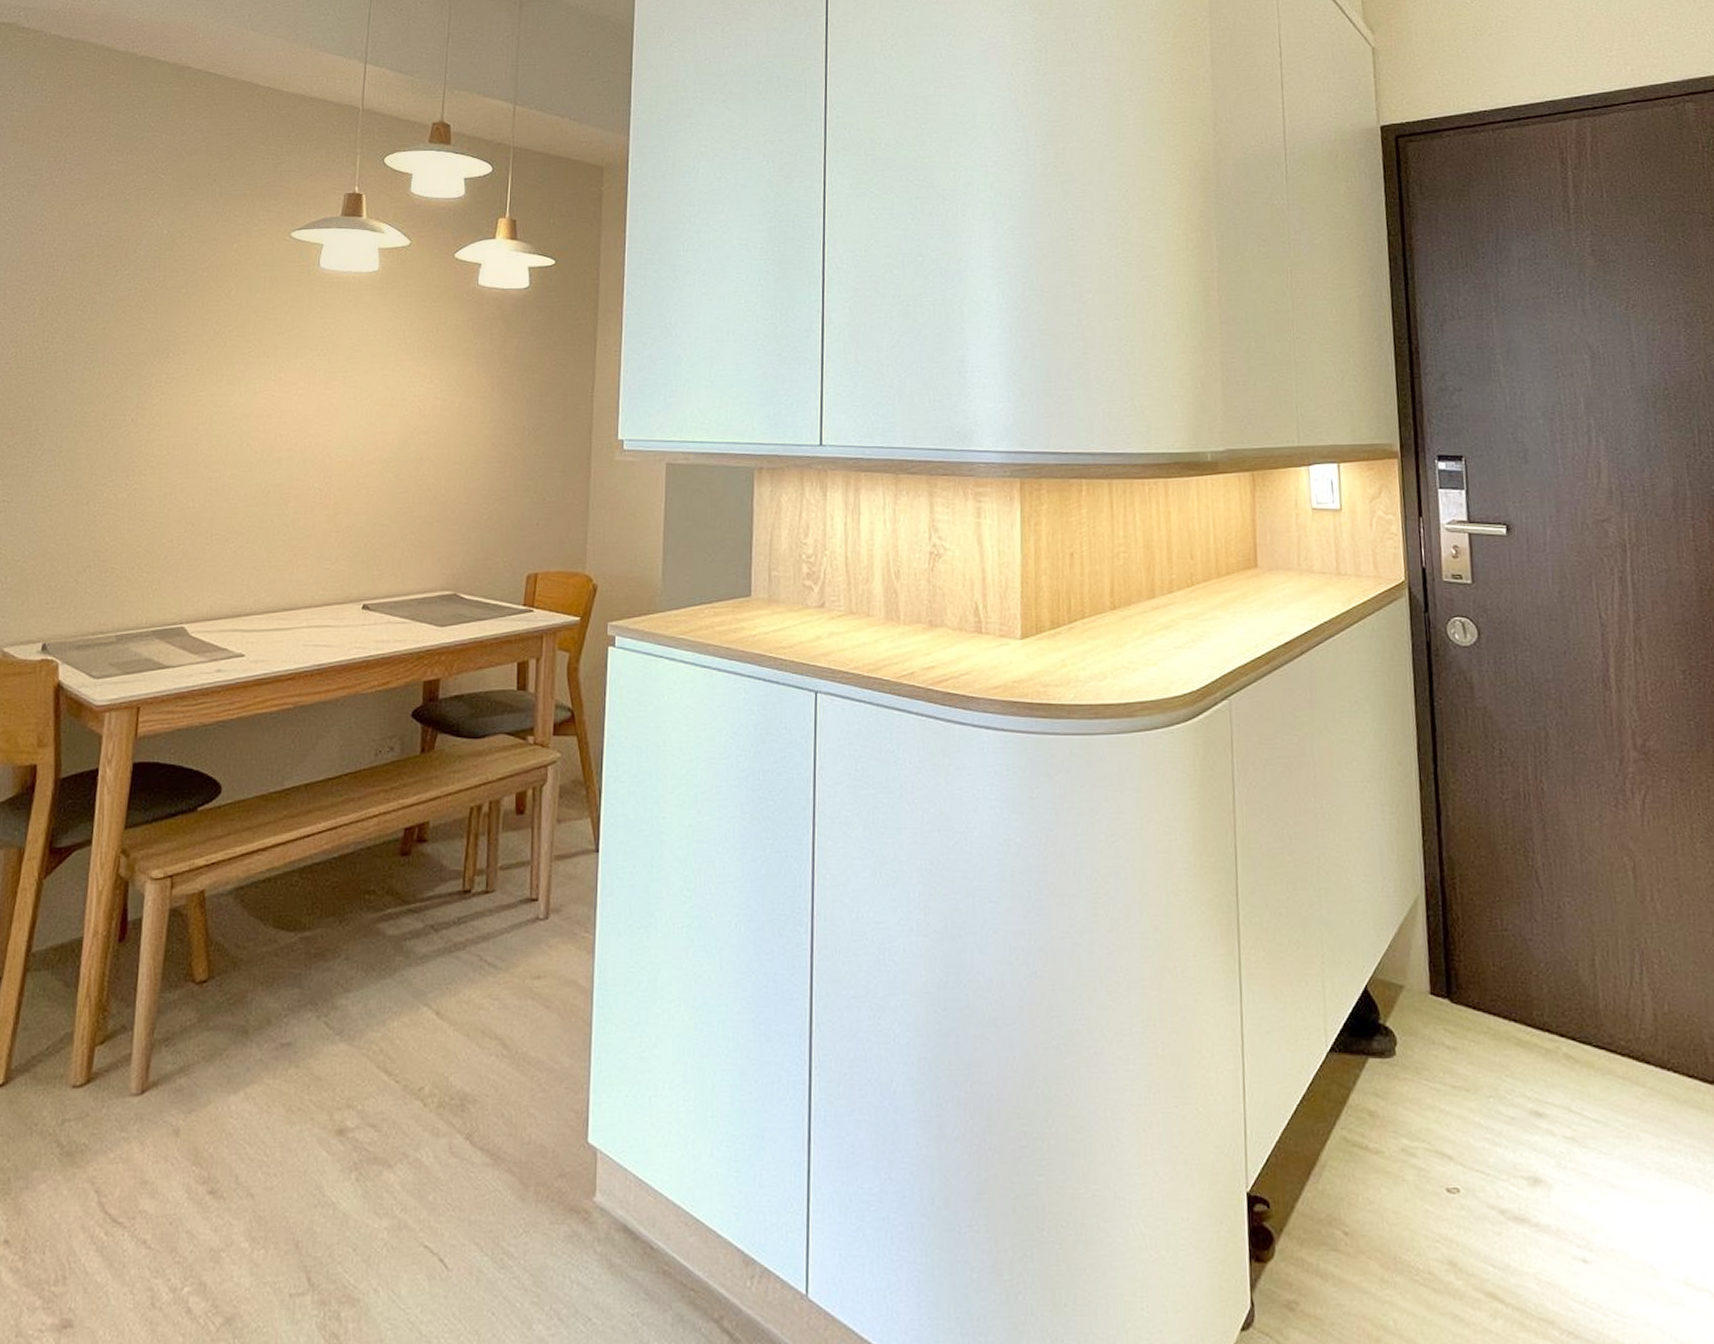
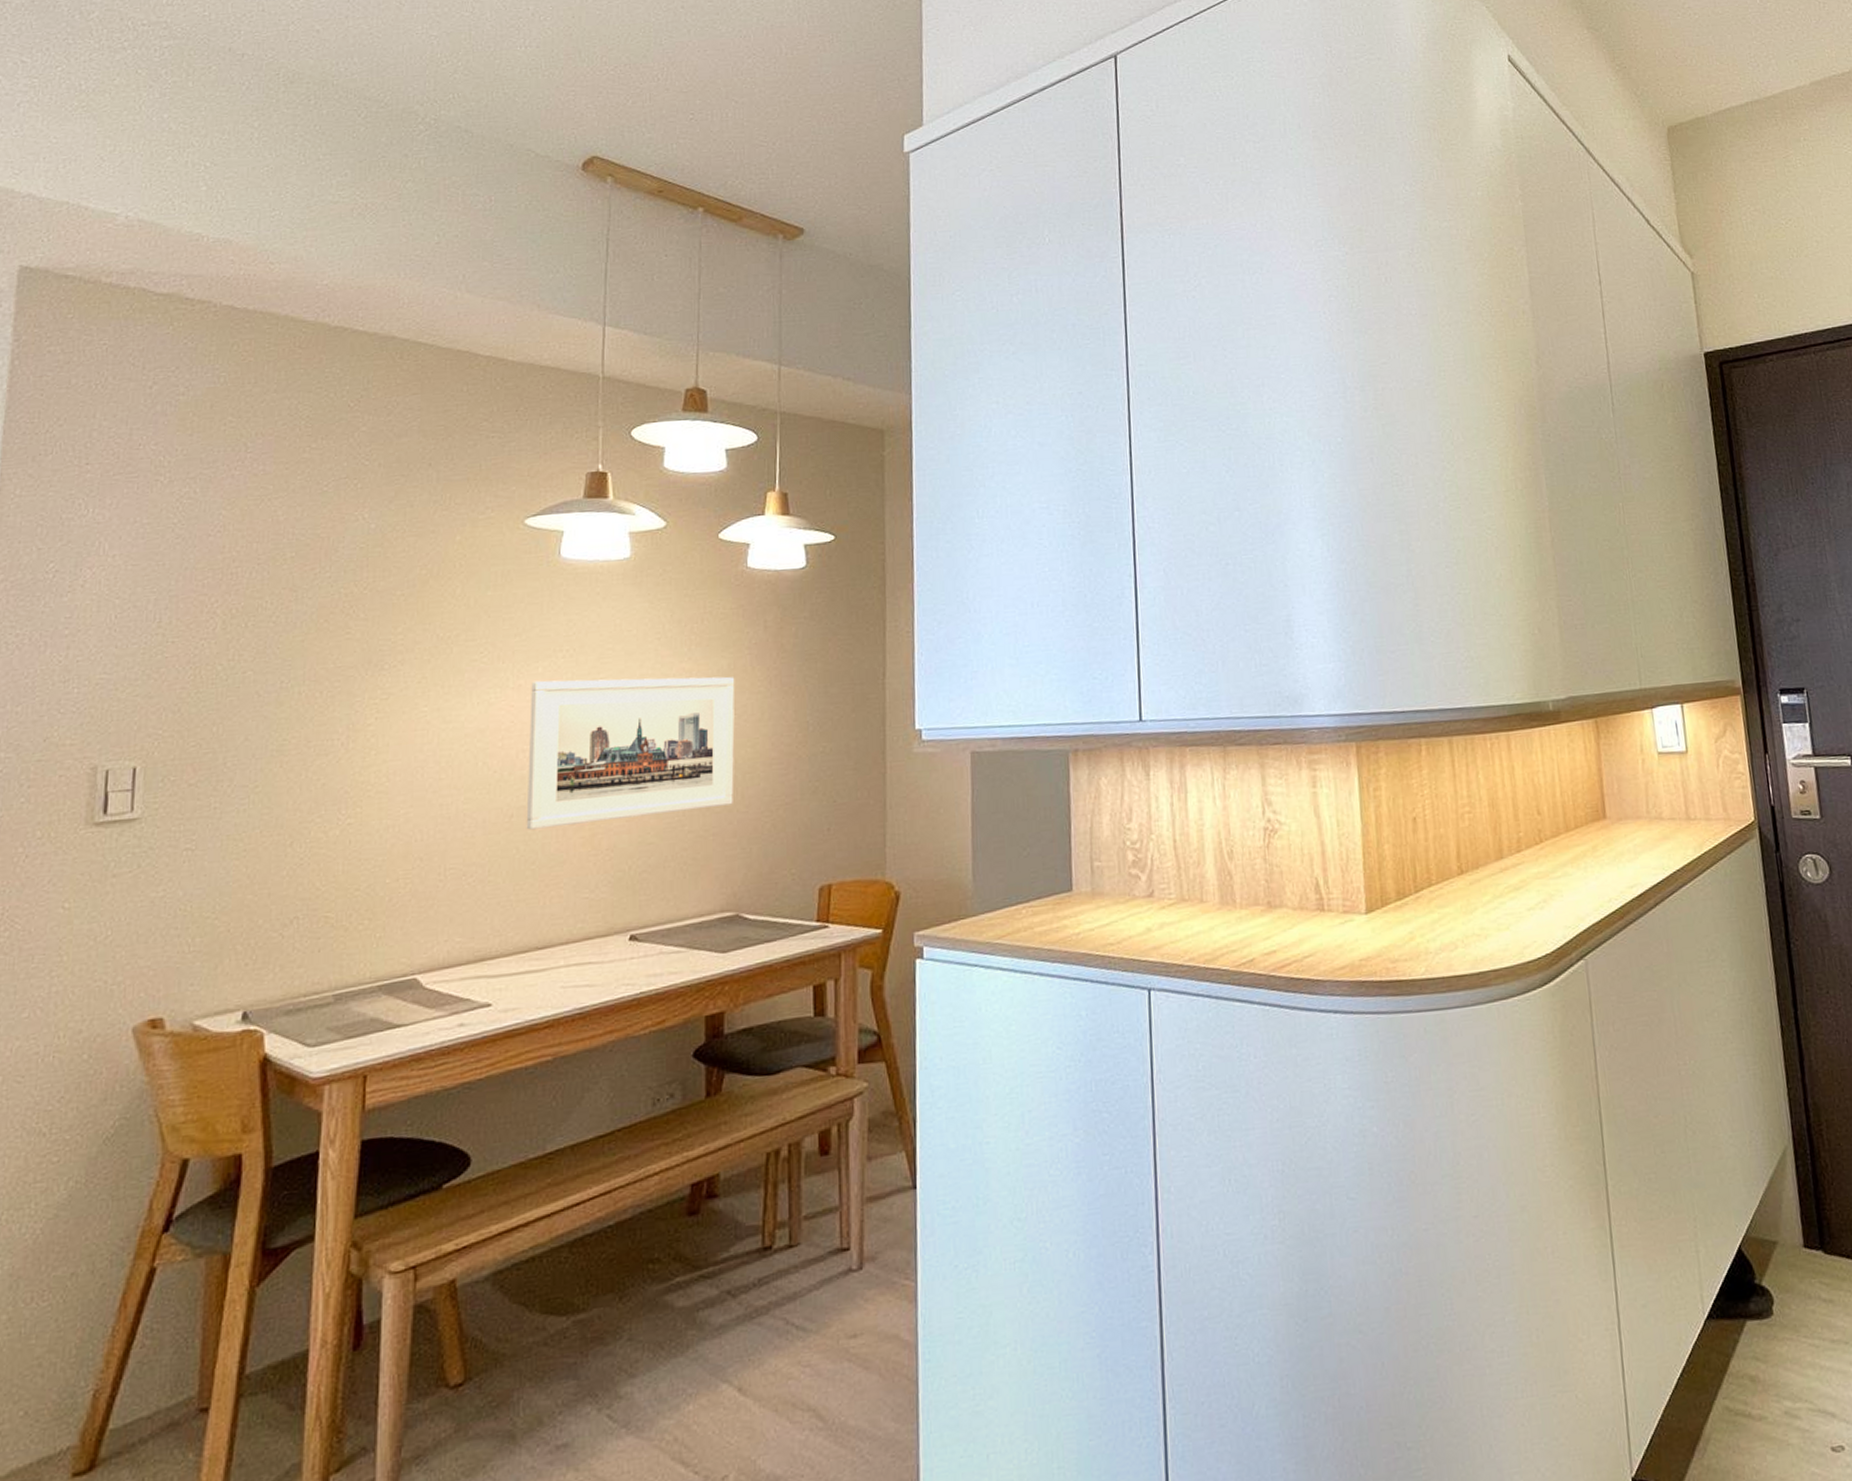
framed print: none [280,375,463,505] -> present [526,676,735,830]

